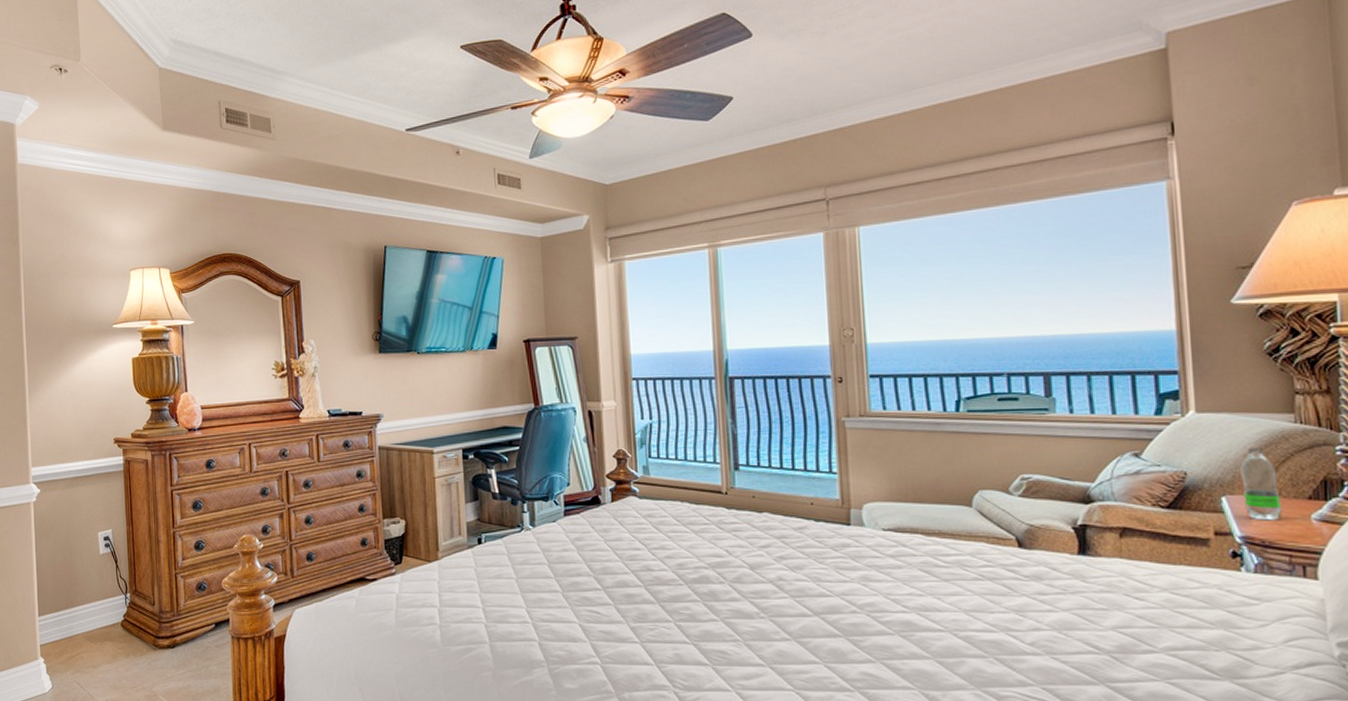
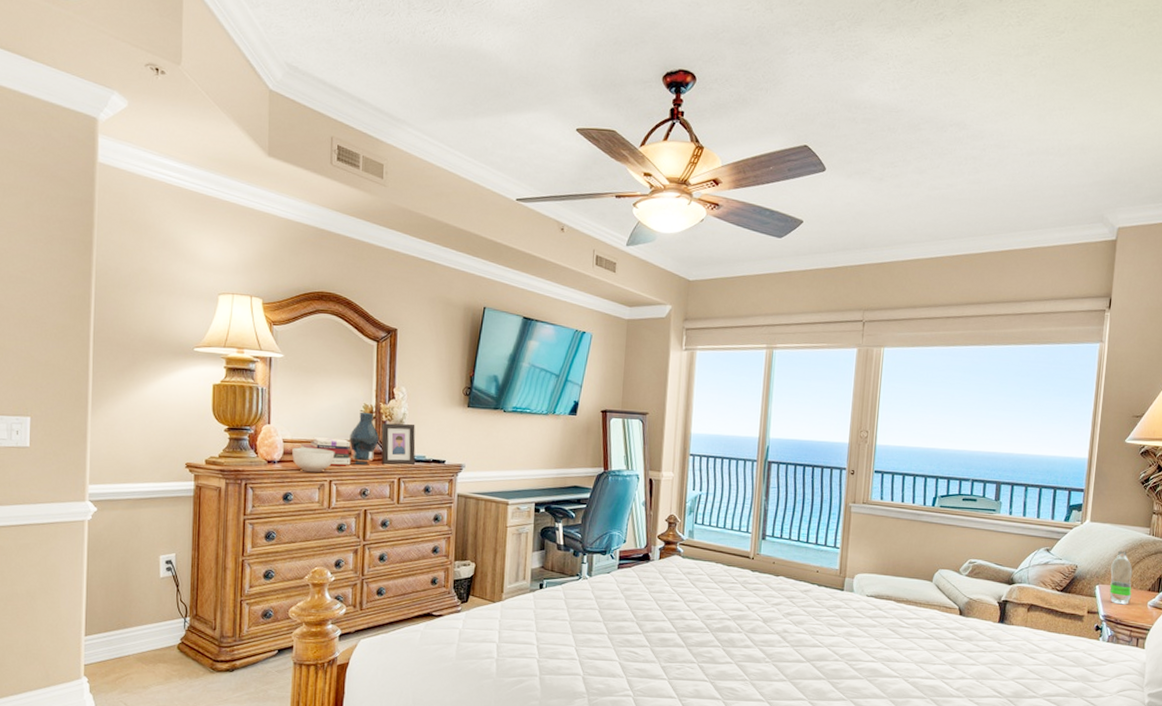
bowl: none [210,411,252,437] -> present [292,447,335,473]
books: none [217,399,268,429] -> present [300,437,351,467]
vase: none [264,369,294,425] -> present [349,411,380,465]
picture frame: none [294,376,331,423] -> present [381,423,416,466]

